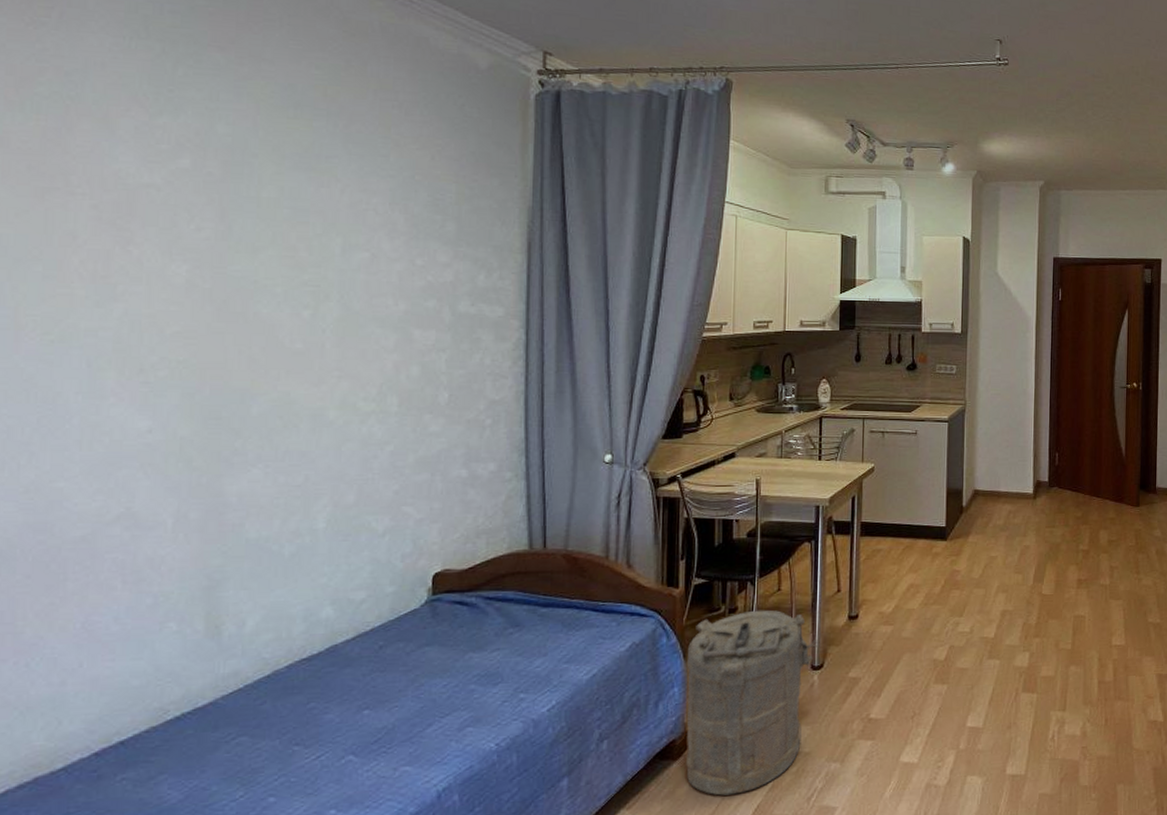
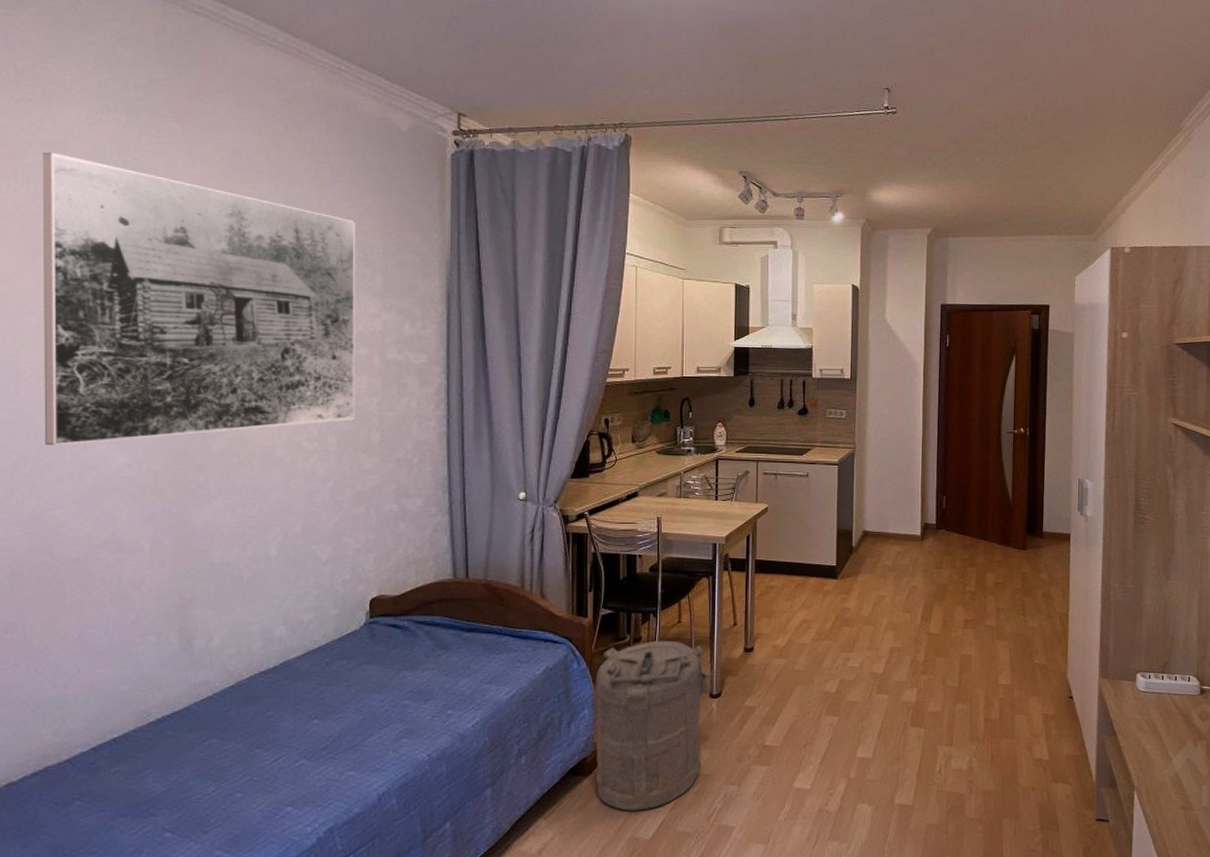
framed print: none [48,81,425,410] -> present [42,152,356,446]

